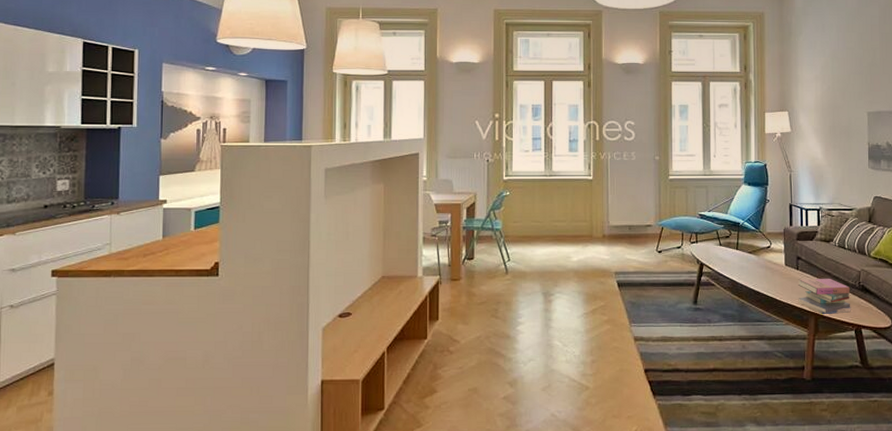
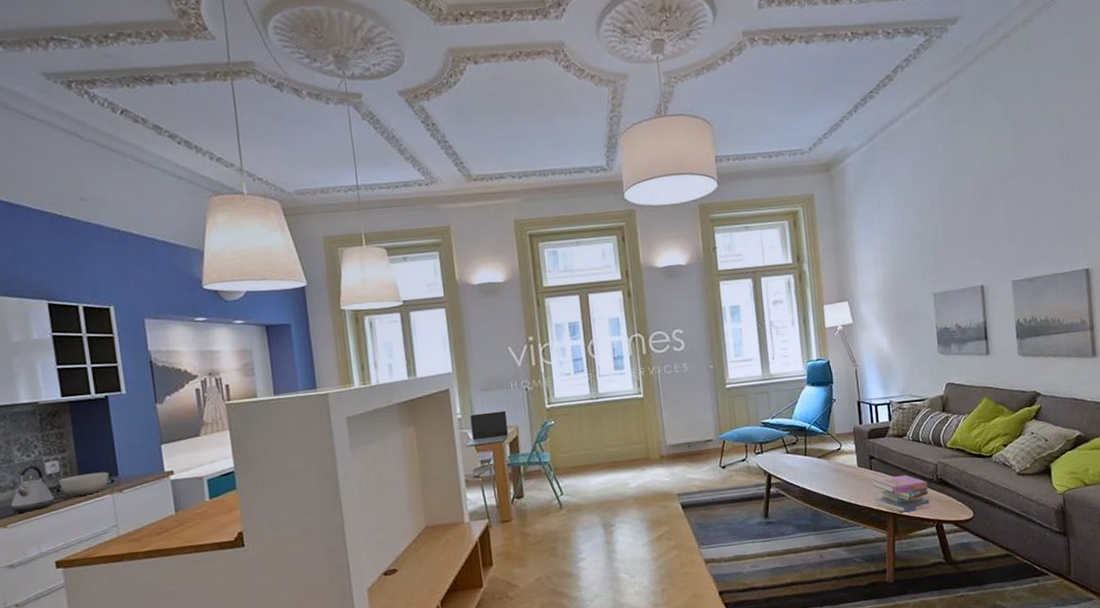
kettle: none [22,181,60,223] -> present [10,464,55,513]
bowl: none [67,194,111,213] -> present [59,471,110,497]
laptop: none [427,178,468,208] -> present [466,410,509,447]

